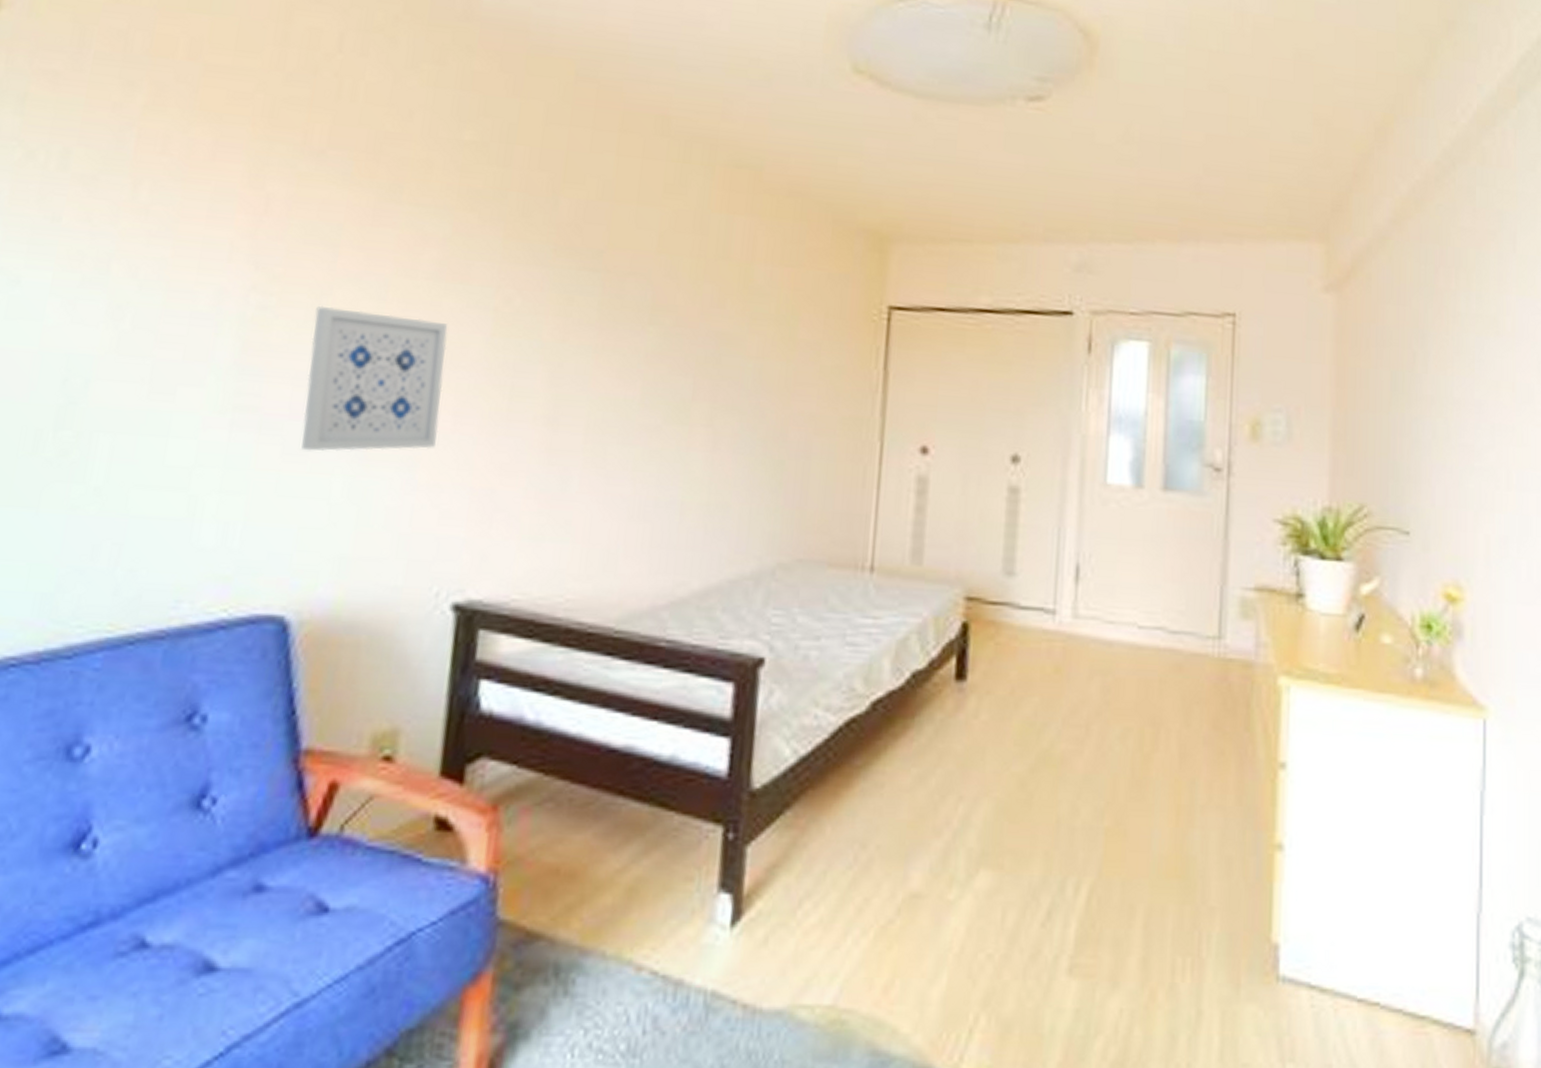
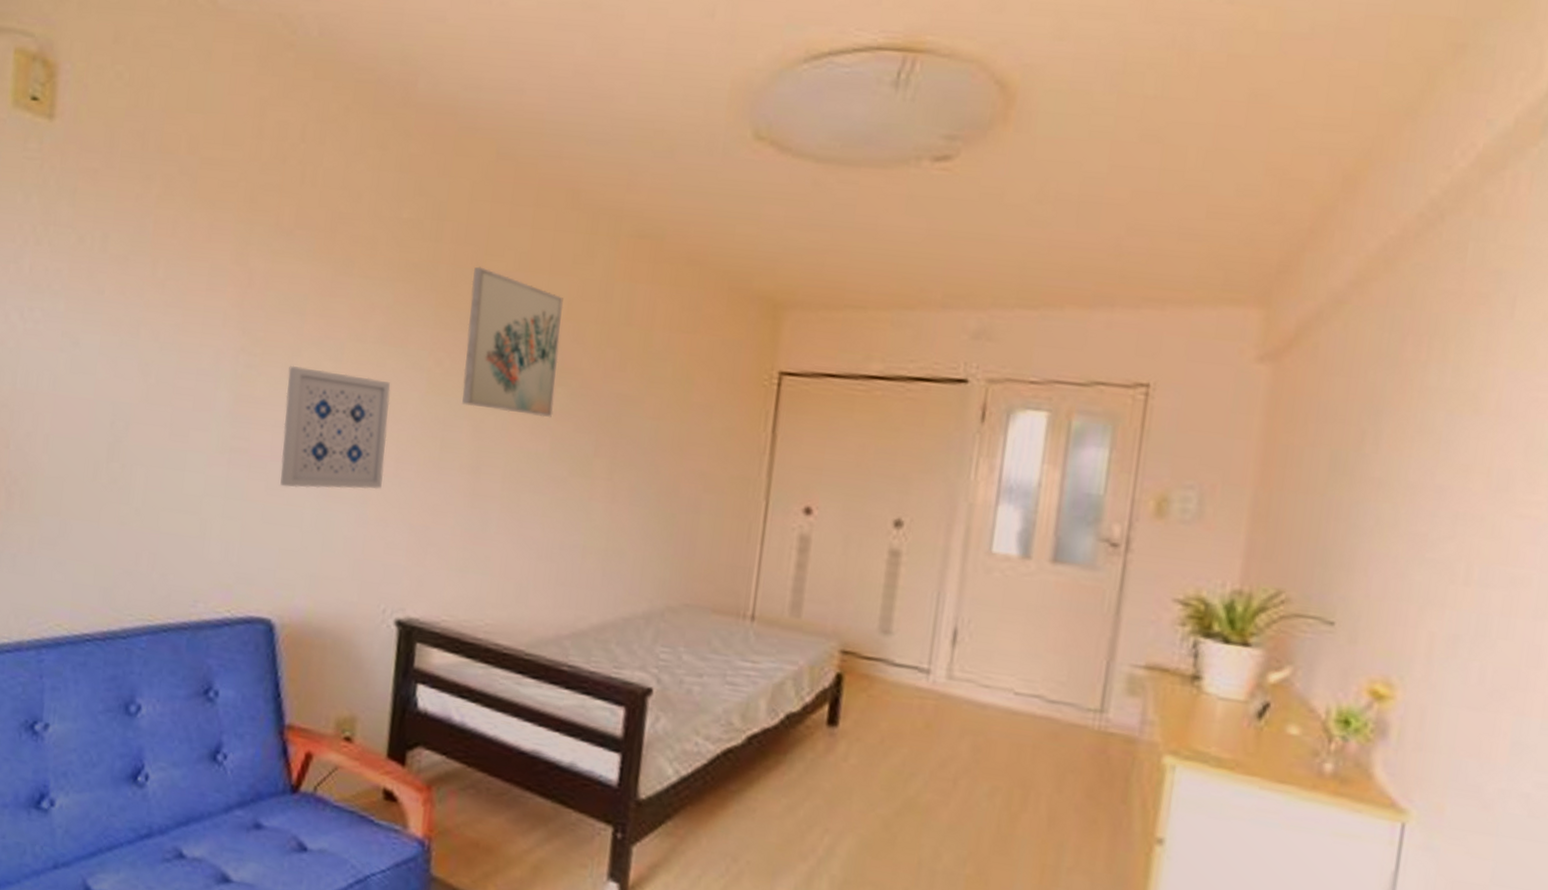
wall art: none [536,195,654,360] -> present [462,266,564,418]

